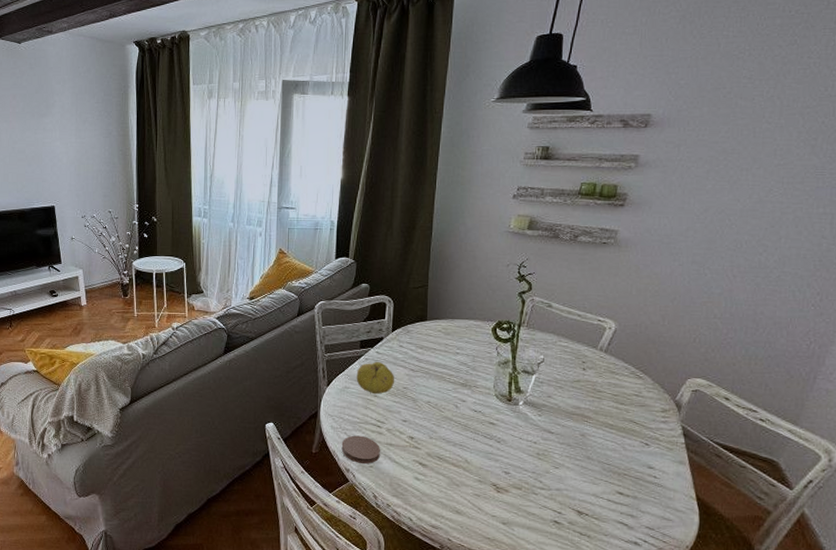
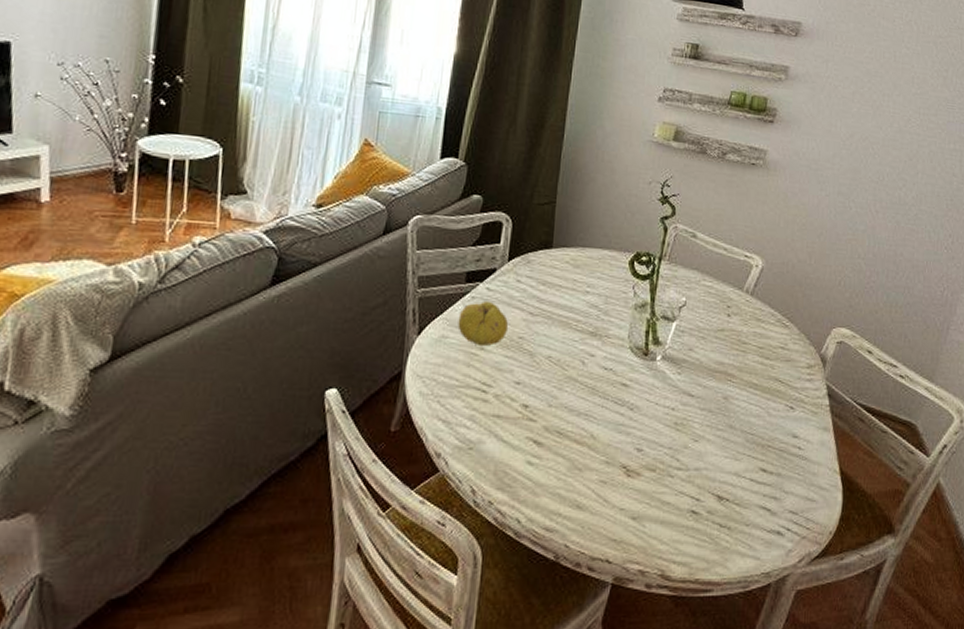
coaster: present [341,435,381,465] -> none [431,404,485,446]

